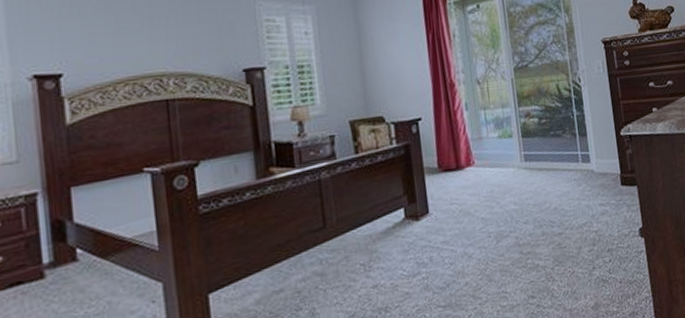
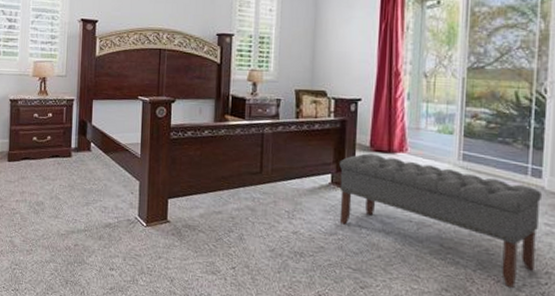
bench: none [410,172,599,275] -> present [339,153,541,288]

